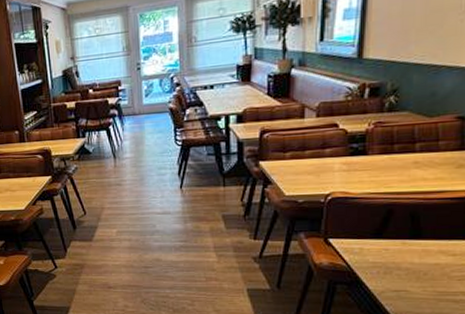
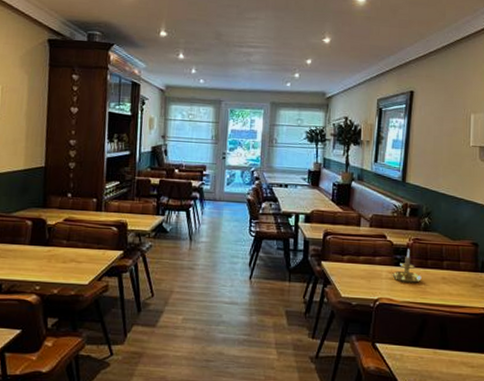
candle holder: none [347,135,386,173] -> present [392,249,422,283]

